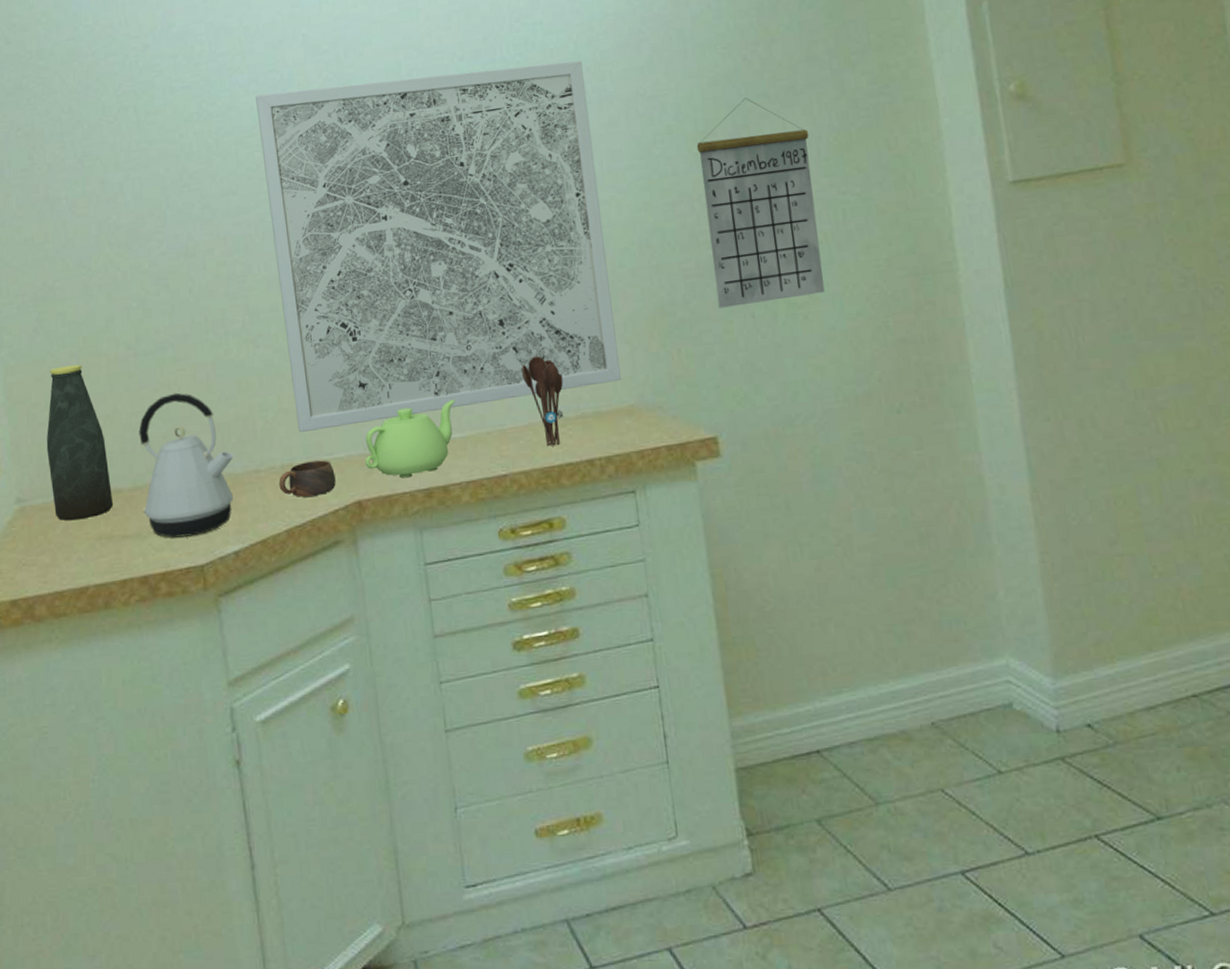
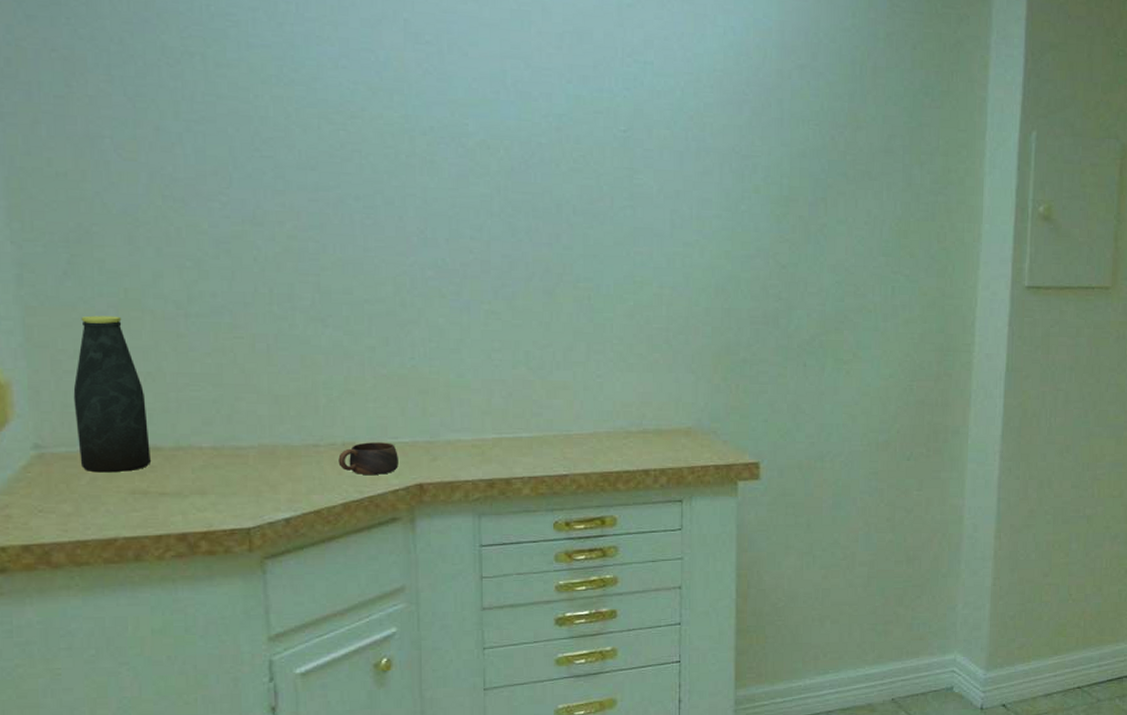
kettle: present [138,392,234,538] -> none [184,359,292,500]
wall art: present [255,60,621,433] -> none [346,71,686,415]
teapot: present [364,399,456,479] -> none [430,402,526,468]
utensil holder: present [521,355,564,447] -> none [593,373,630,455]
calendar: present [696,97,825,308] -> none [777,174,876,355]

